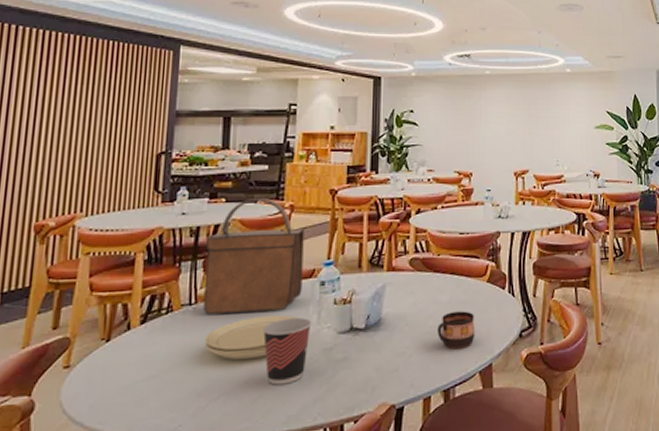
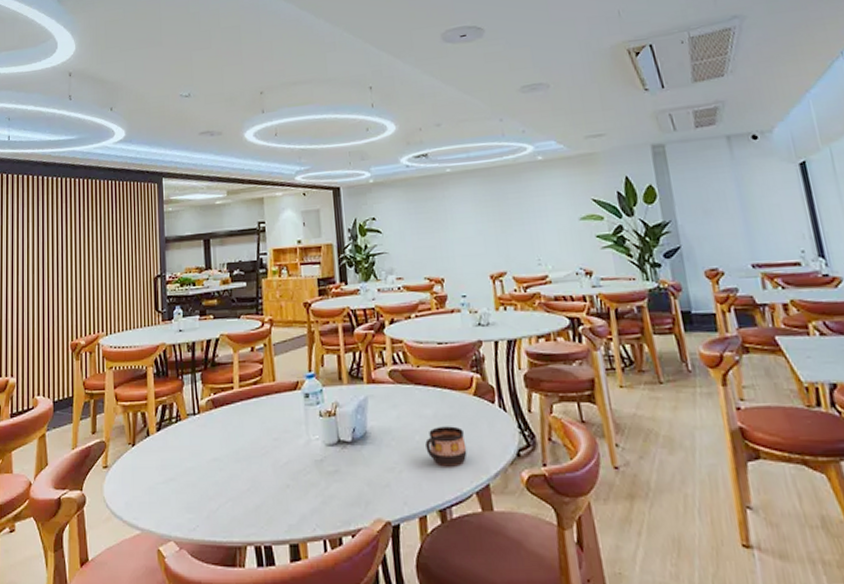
handbag: present [203,197,304,316] -> none [202,313,289,425]
plate: present [204,315,298,361] -> none [209,425,288,468]
cup: present [262,318,312,385] -> none [257,429,301,494]

